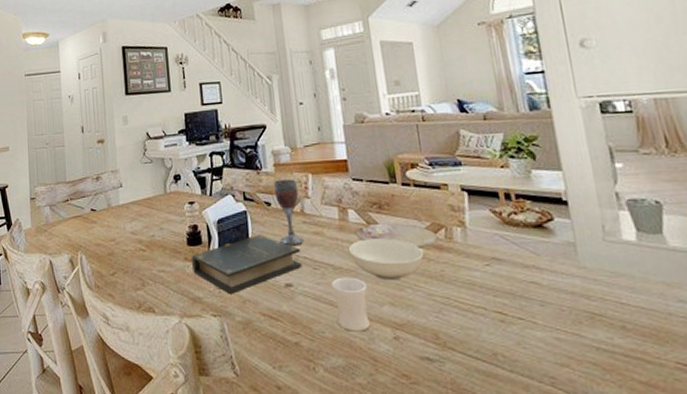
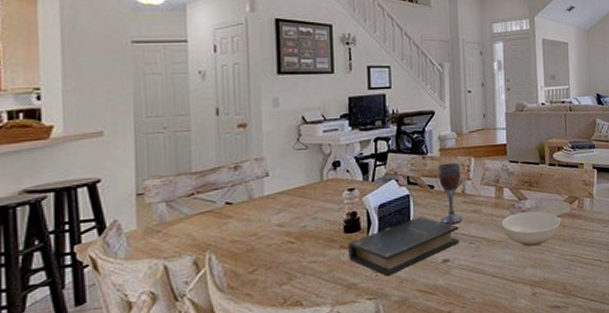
mug: present [332,277,370,332] -> none [485,247,514,294]

